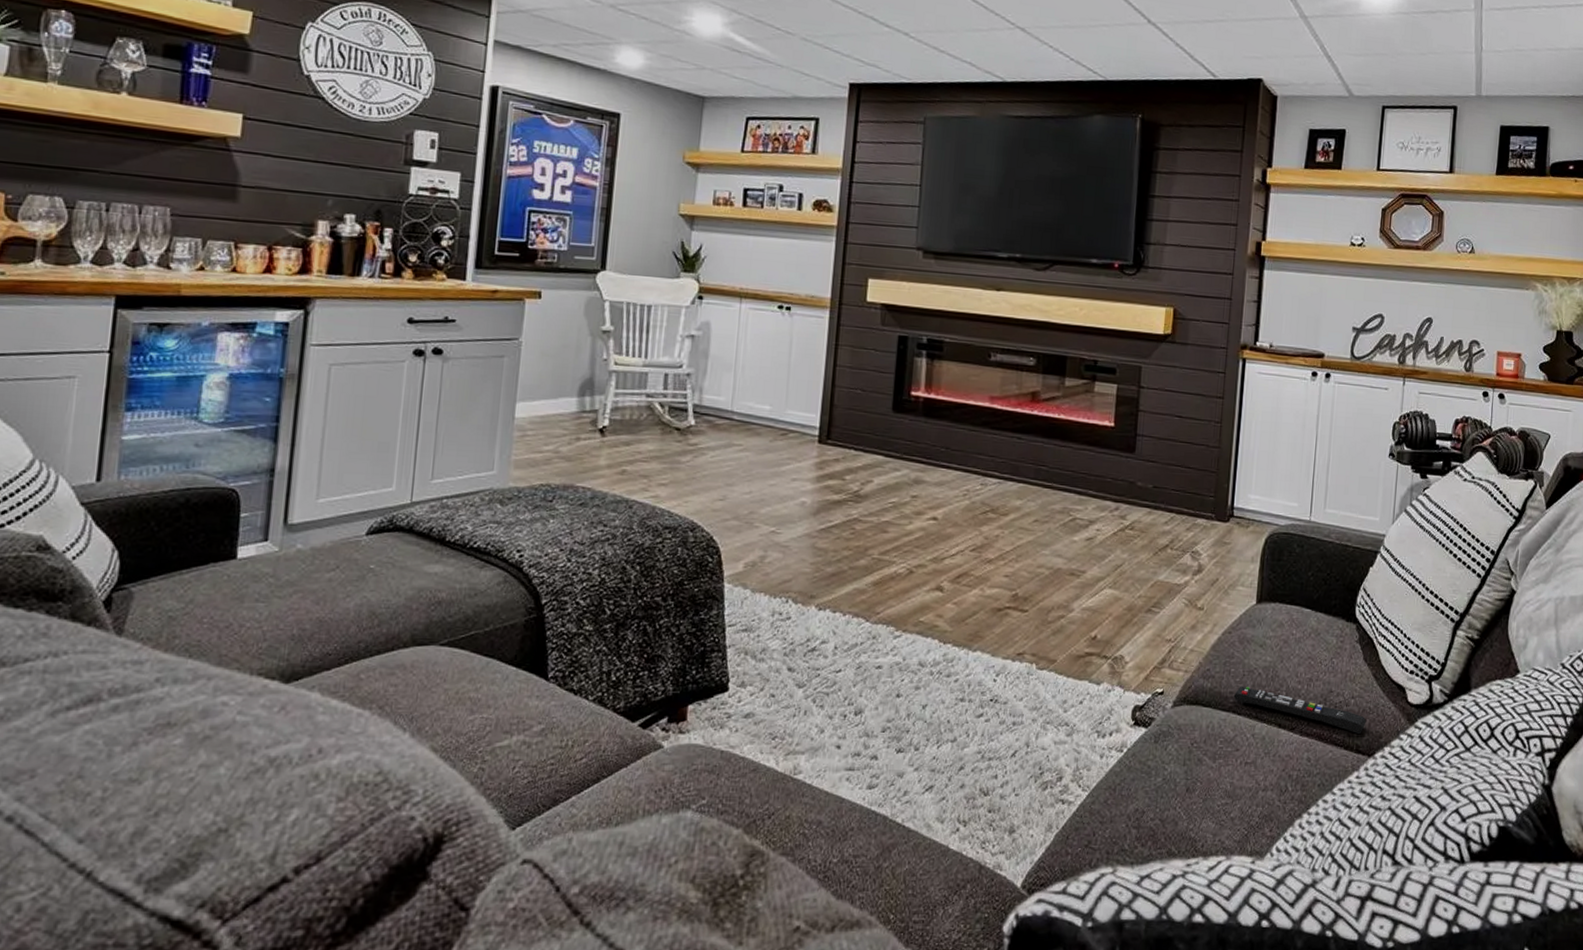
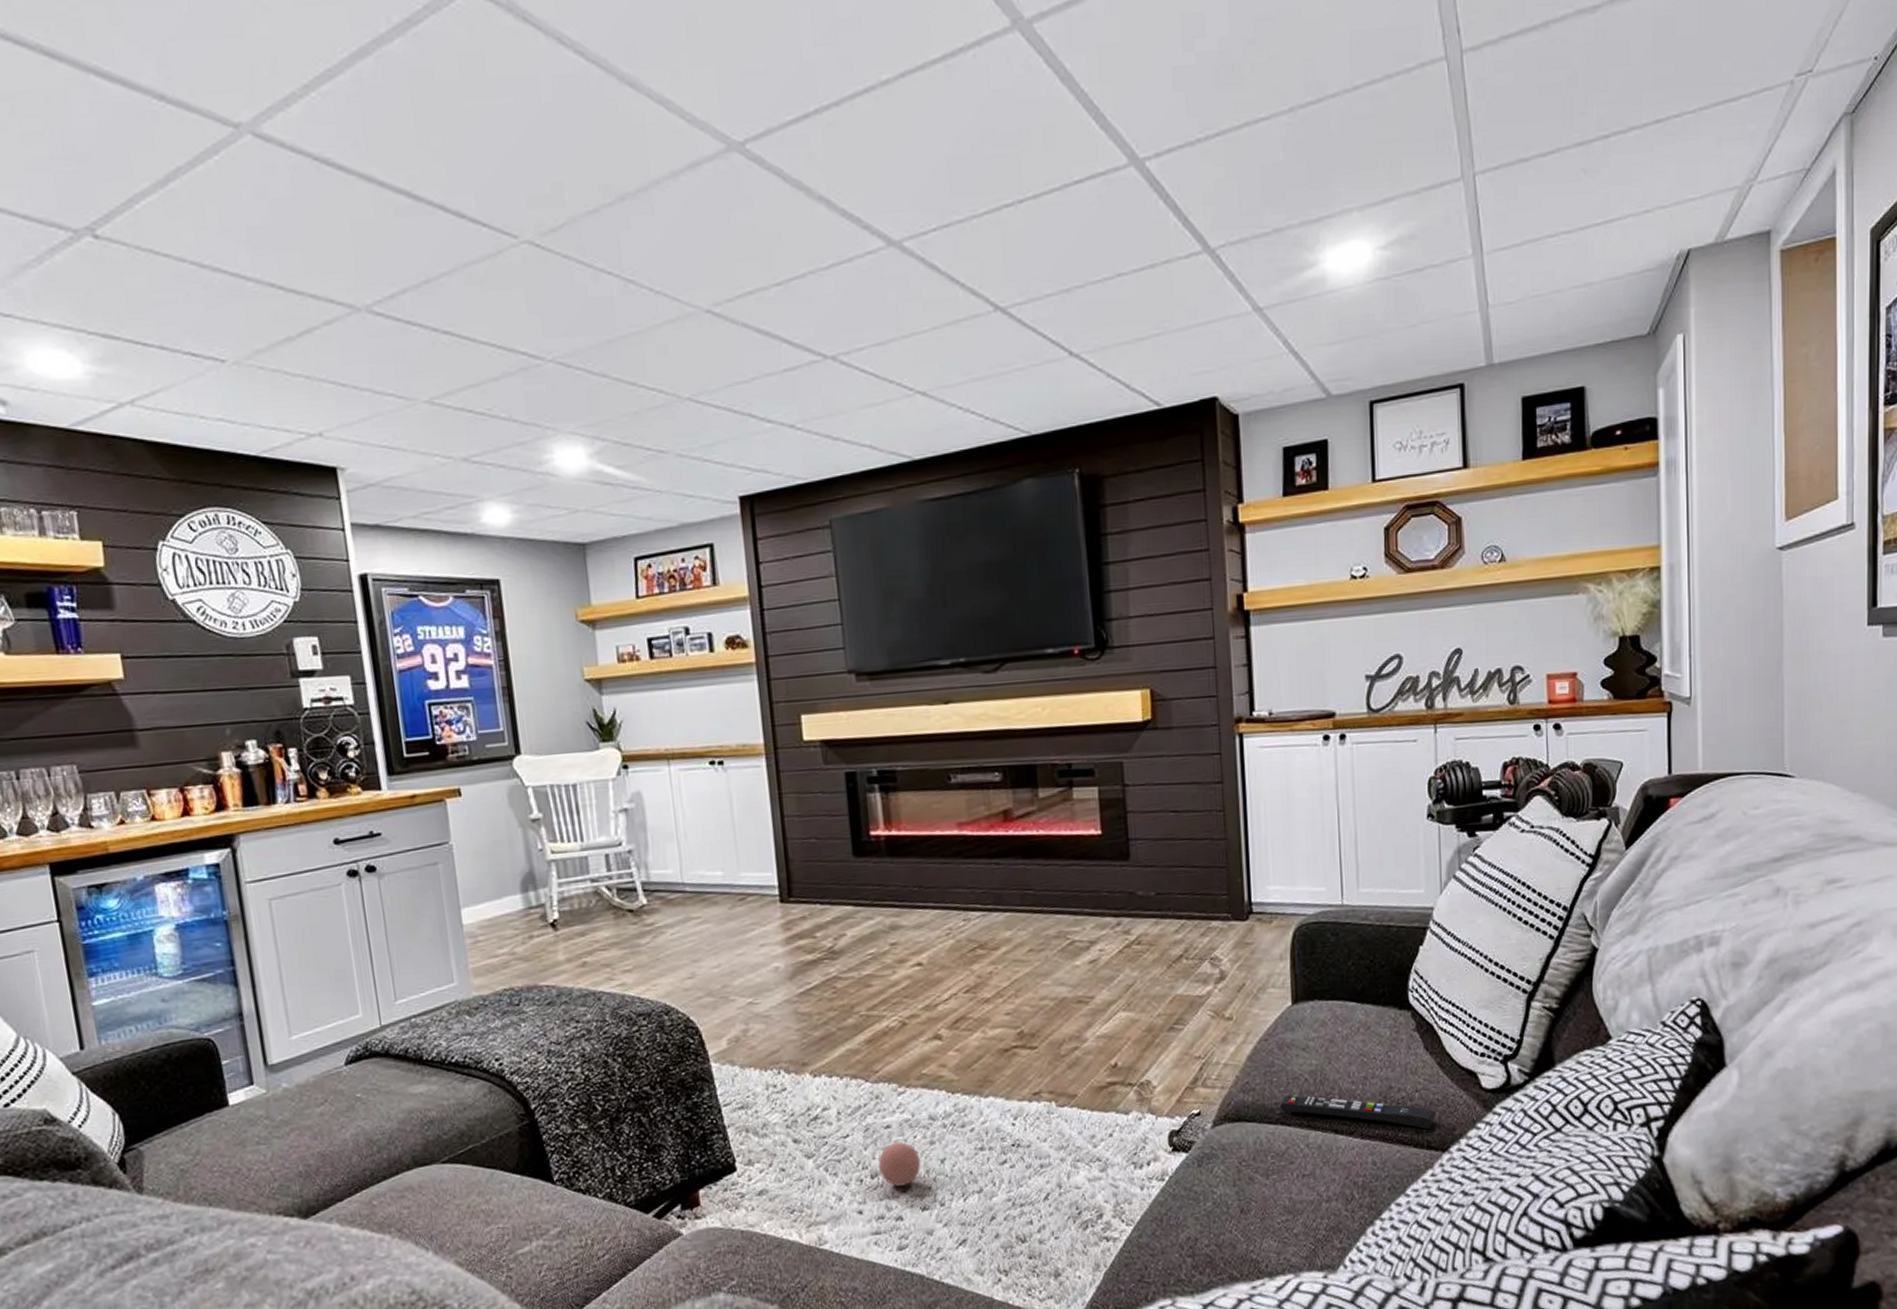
ball: none [863,683,904,726] -> present [878,1141,921,1187]

